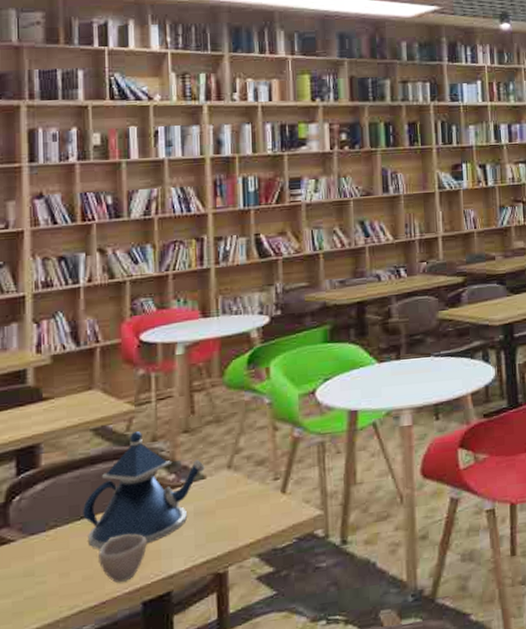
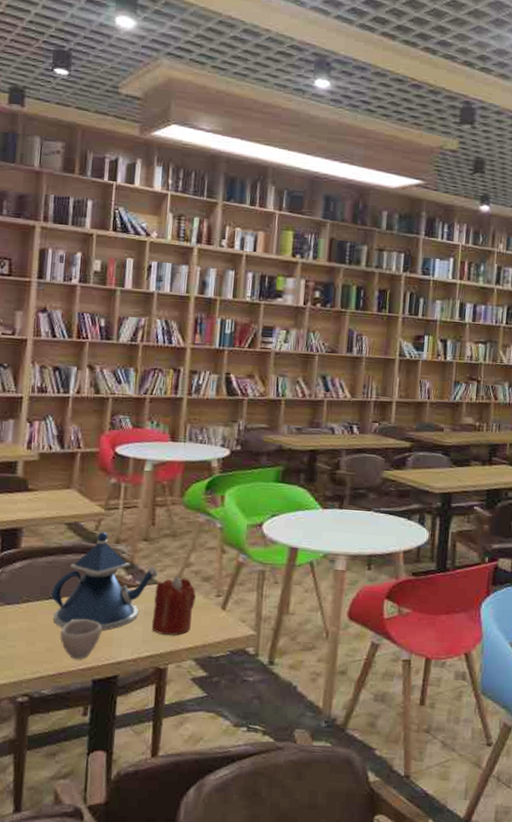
candle: none [203,465,251,535] -> present [151,575,196,635]

